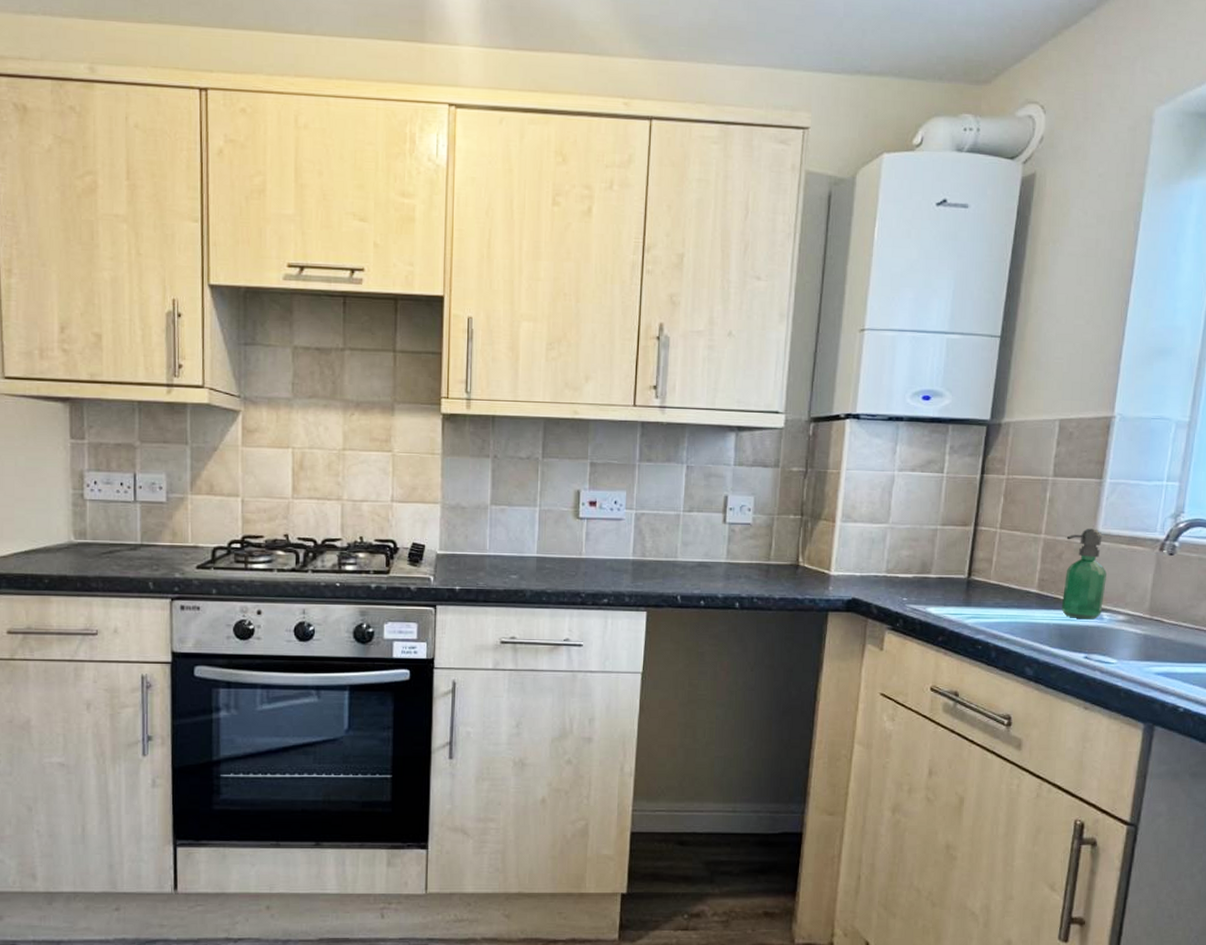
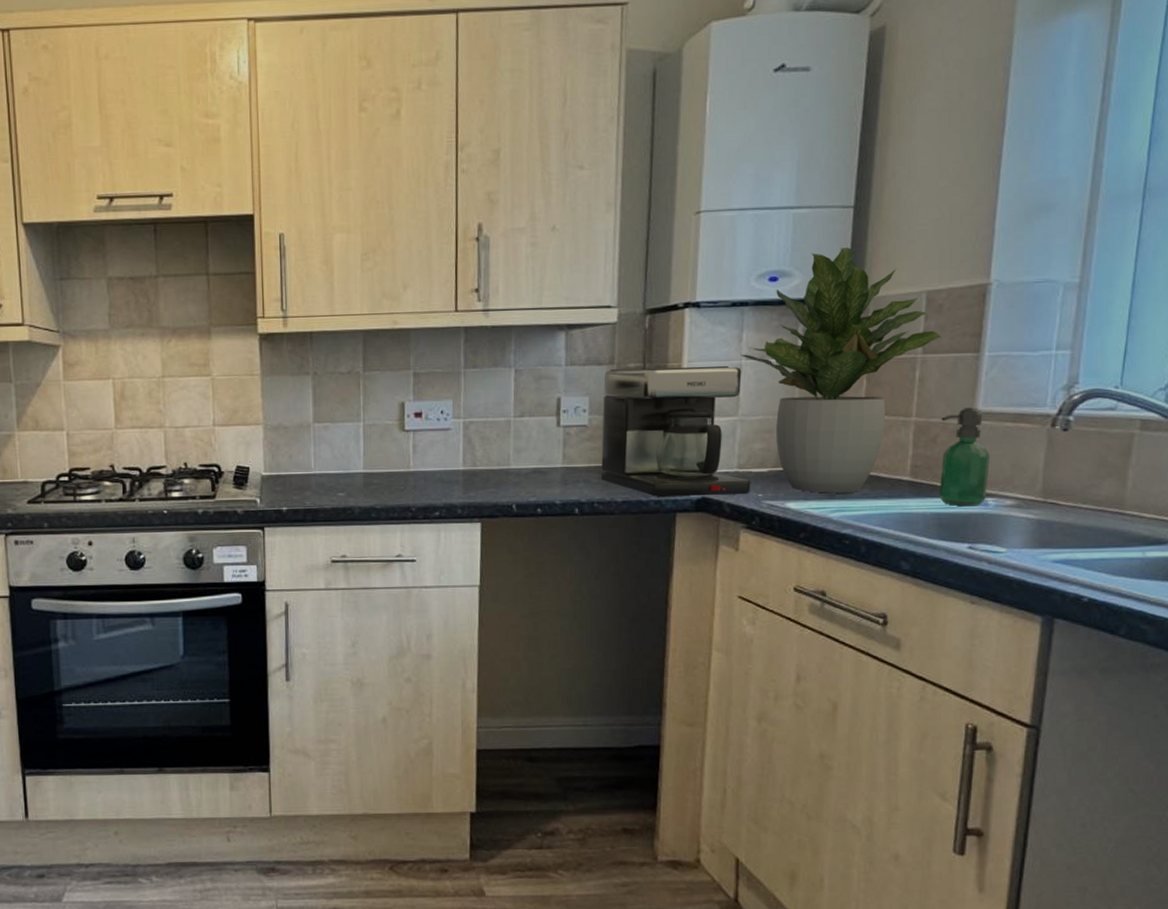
coffee maker: none [760,472,897,598] -> present [600,365,751,498]
potted plant: none [893,374,1071,601] -> present [740,247,942,493]

